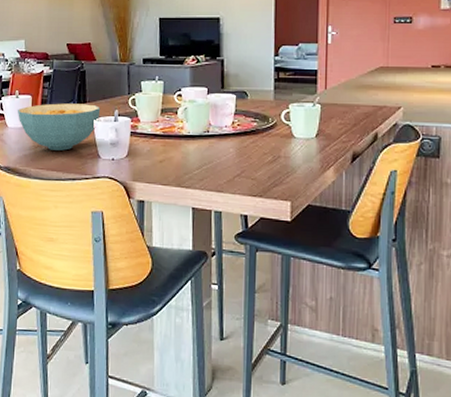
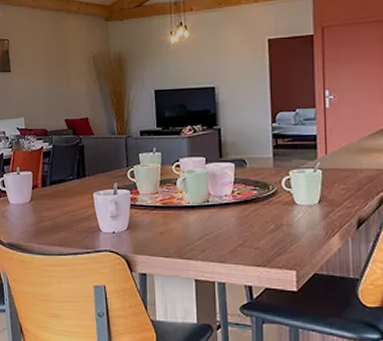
cereal bowl: present [17,103,101,151] -> none [18,178,100,225]

